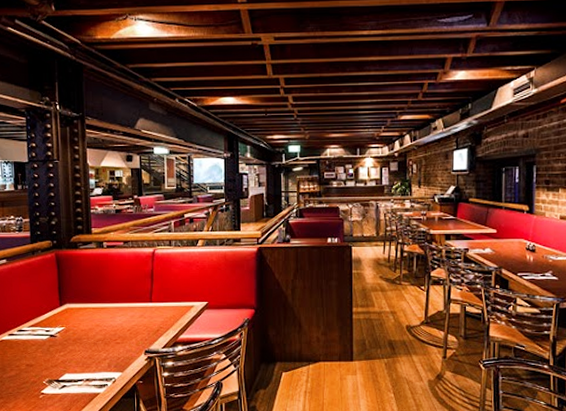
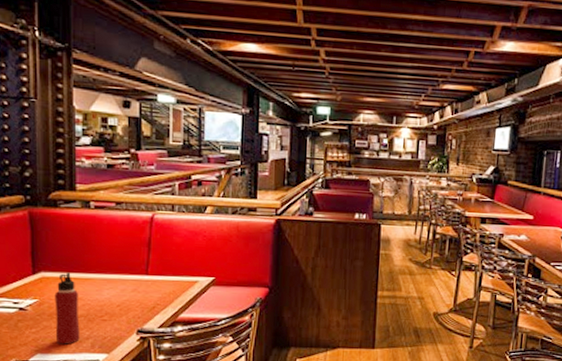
water bottle: none [77,303,99,365] -> present [54,272,80,345]

